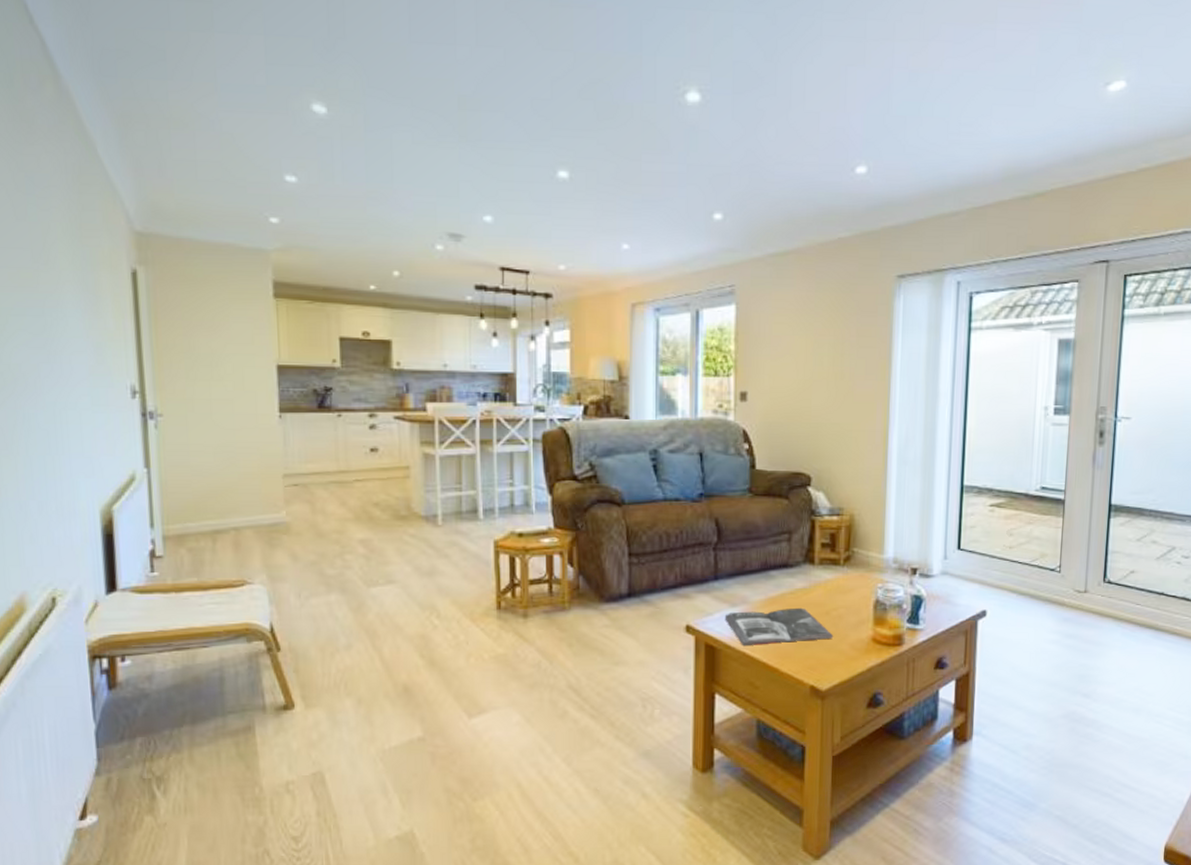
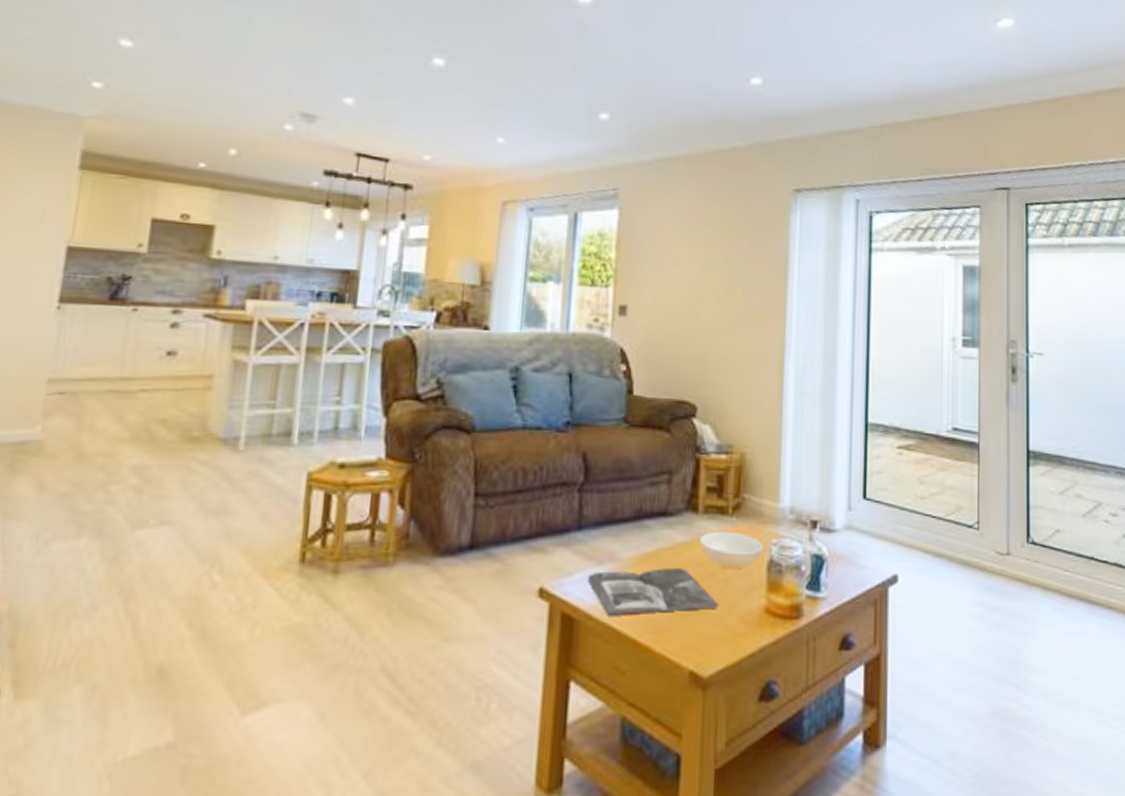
bowl: none [816,578,871,608] -> present [700,531,764,570]

